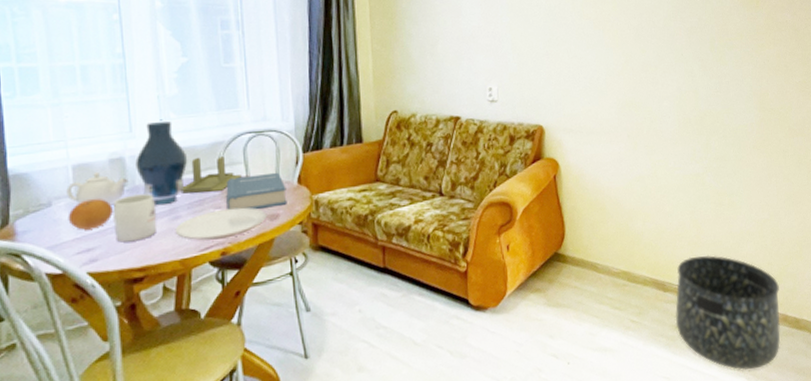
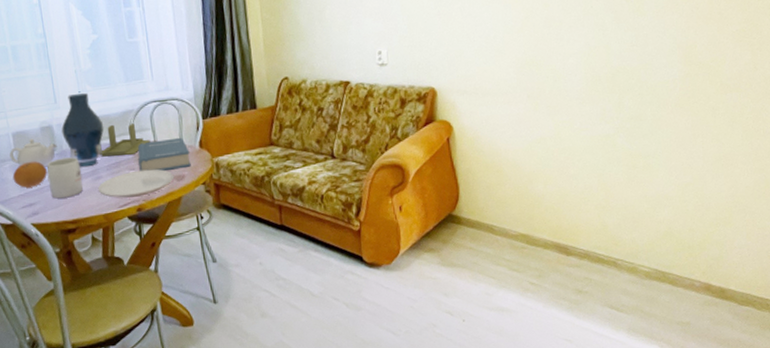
basket: present [675,255,781,370] -> none [579,219,702,338]

